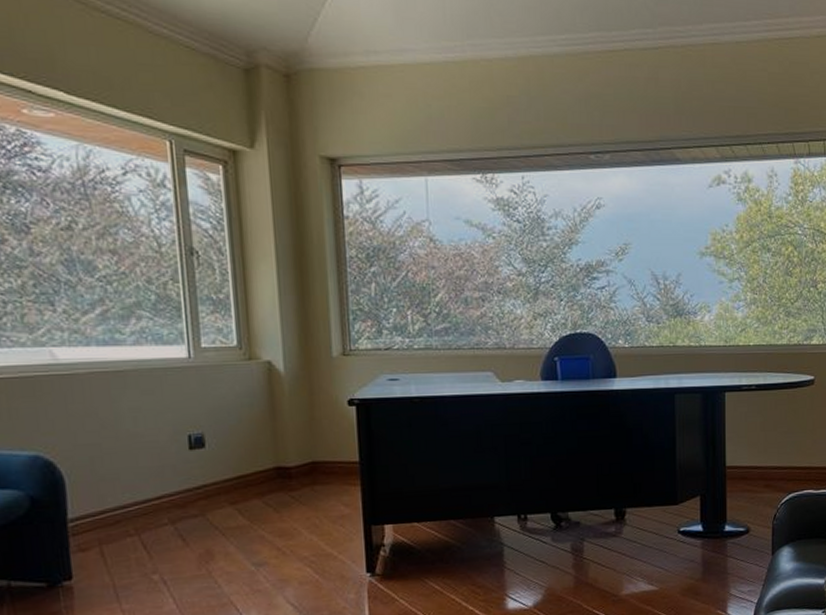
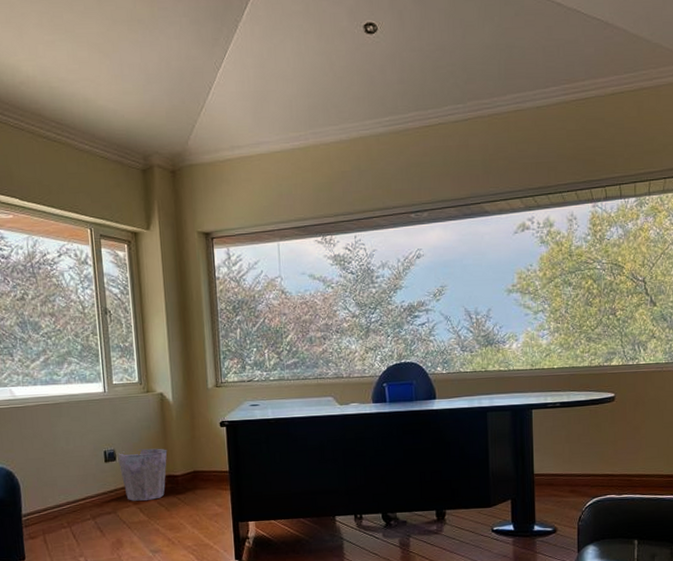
waste bin: none [205,432,277,500] -> present [116,448,168,501]

